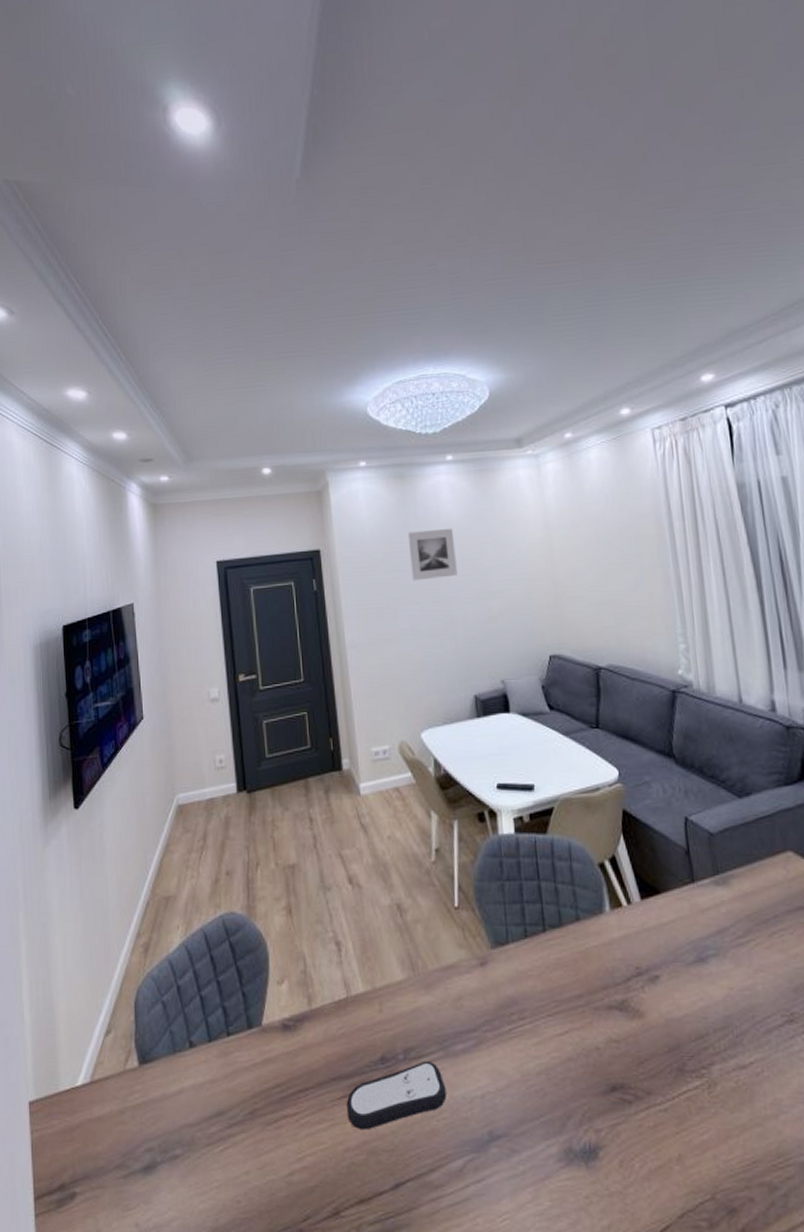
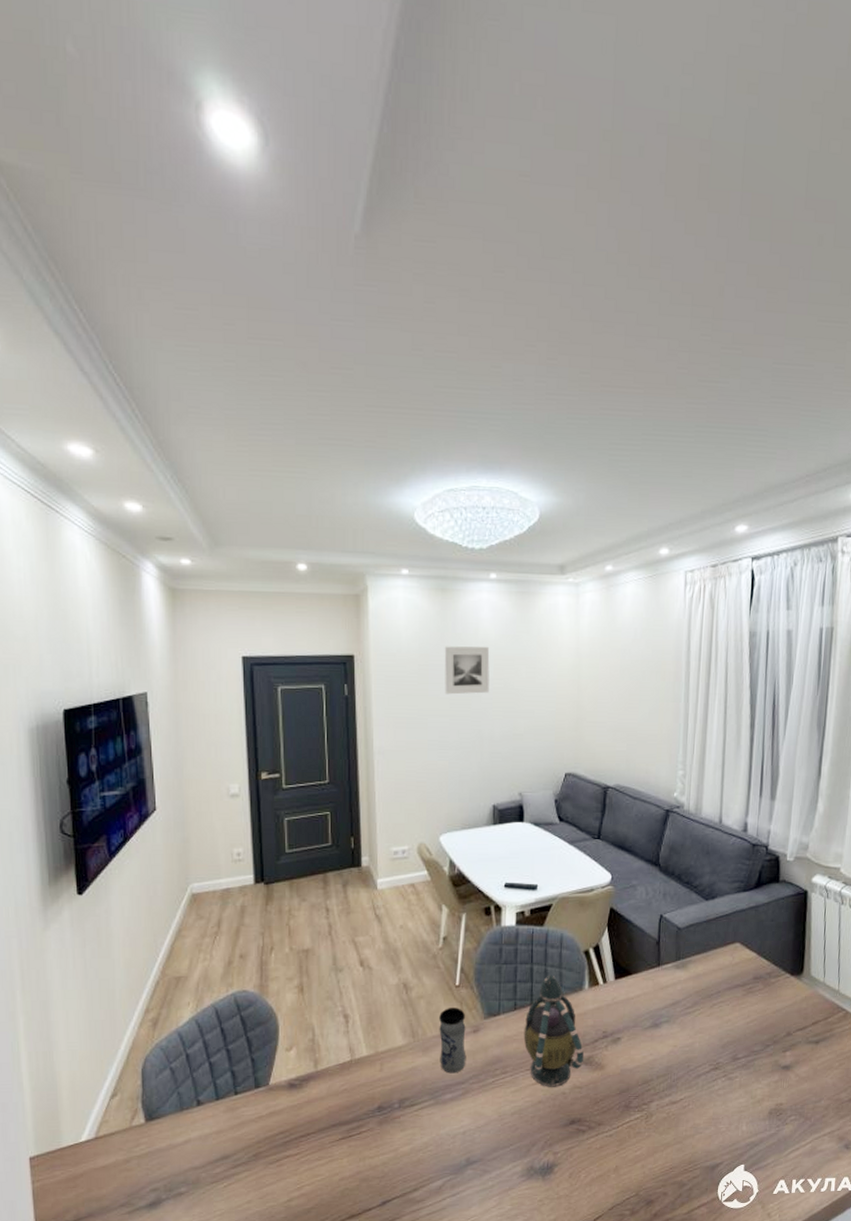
remote control: present [346,1060,447,1131] -> none [344,1108,433,1164]
jar: none [440,934,476,1018] -> present [439,1008,466,1074]
teapot: none [539,893,616,1041] -> present [523,975,584,1088]

